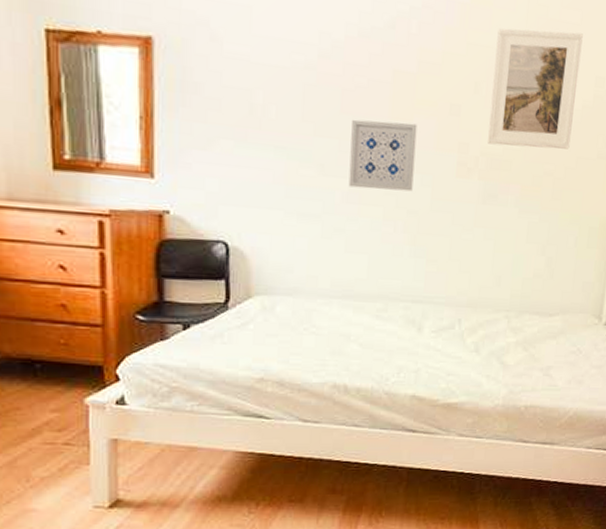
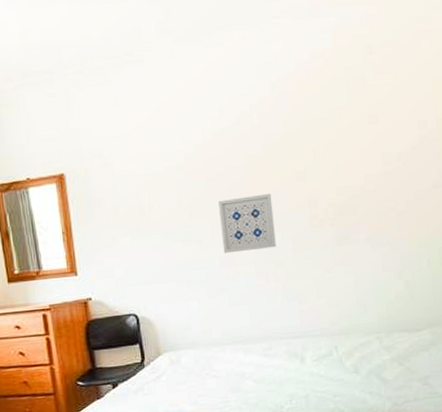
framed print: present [488,28,583,149] -> none [324,90,406,196]

